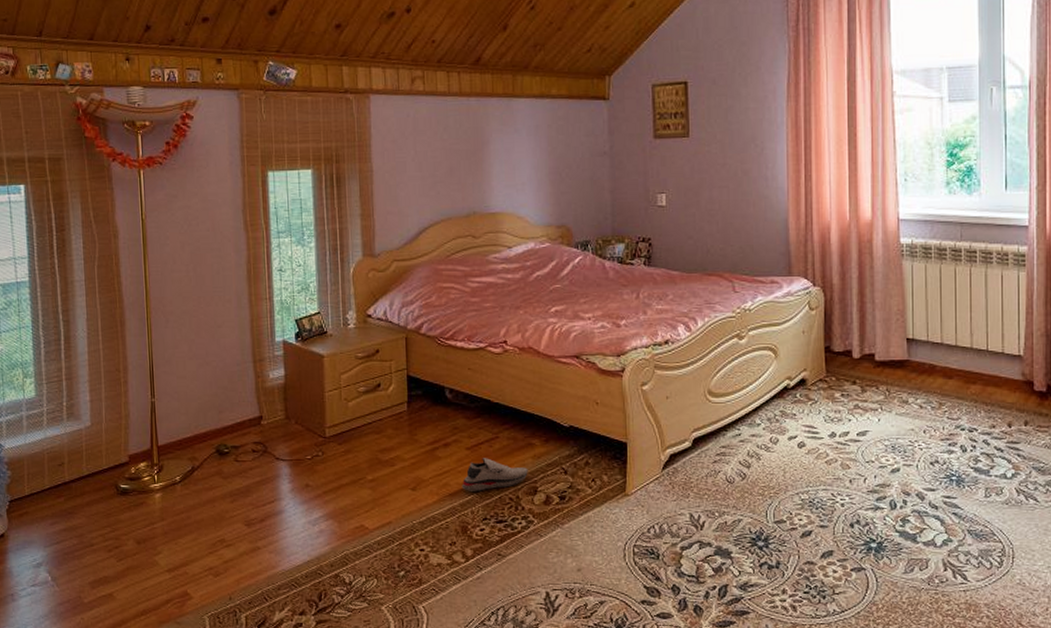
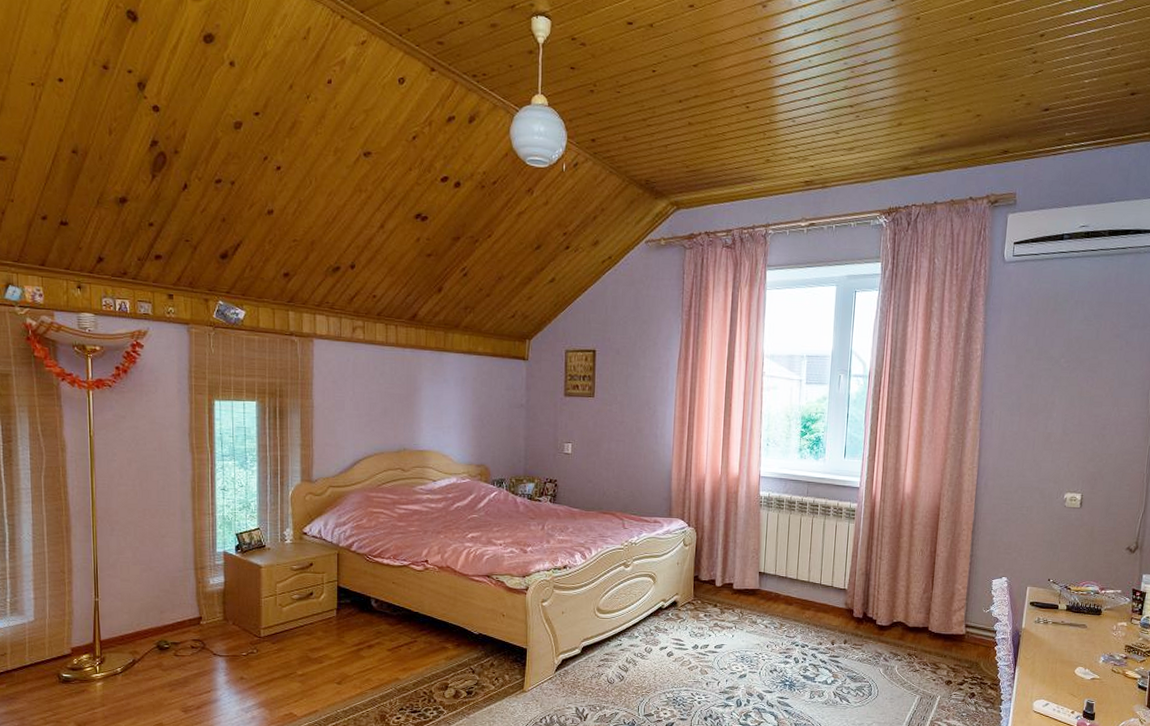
shoe: present [461,458,528,491] -> none [382,658,441,686]

